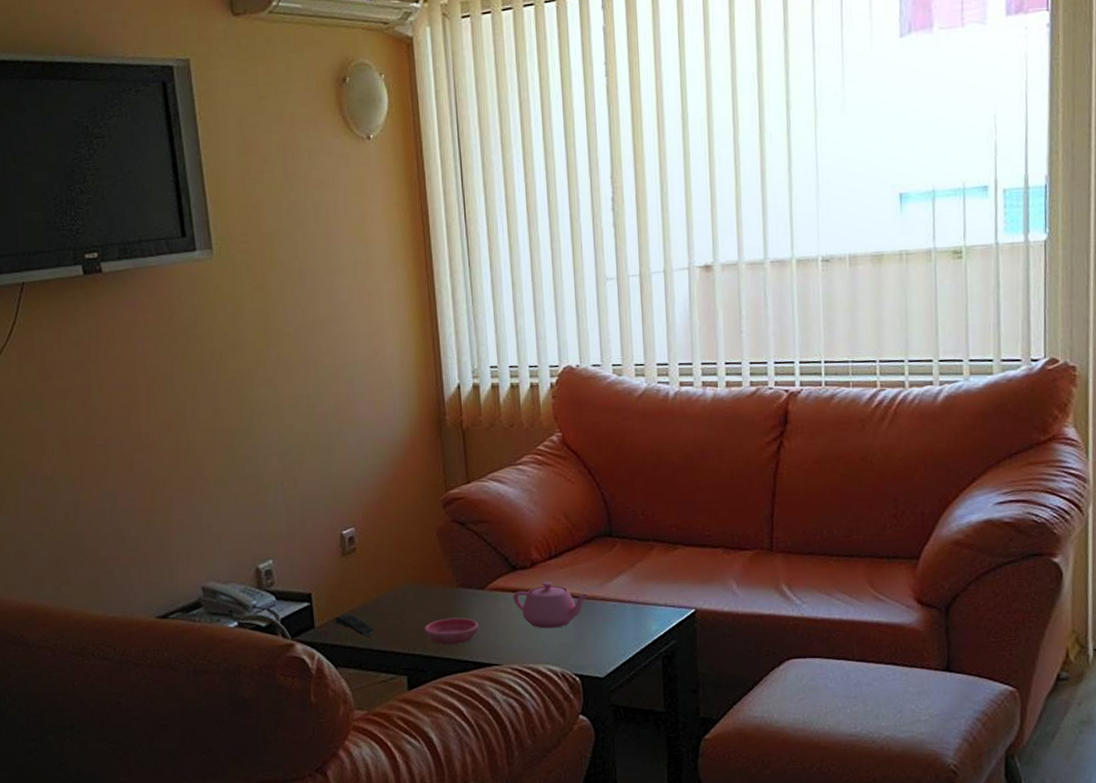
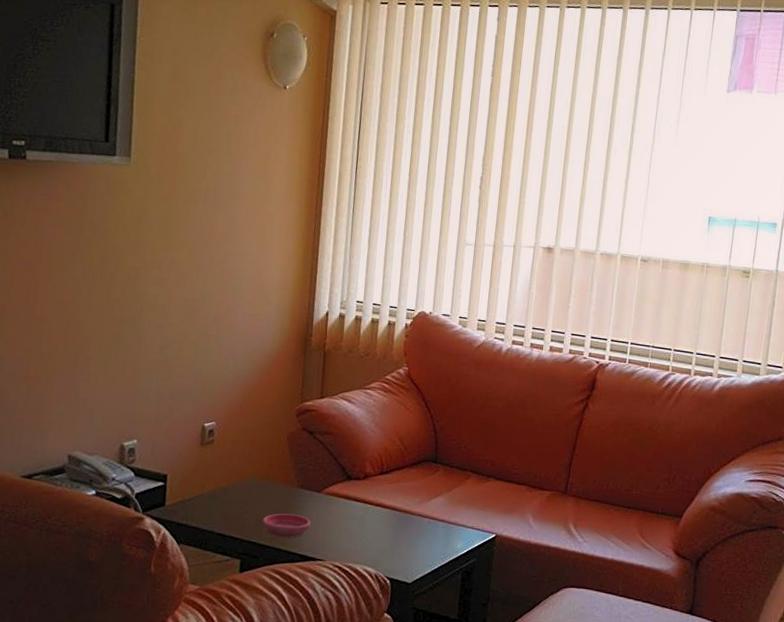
remote control: present [335,614,375,636] -> none [184,497,219,520]
teapot: present [513,581,589,629] -> none [344,493,409,535]

